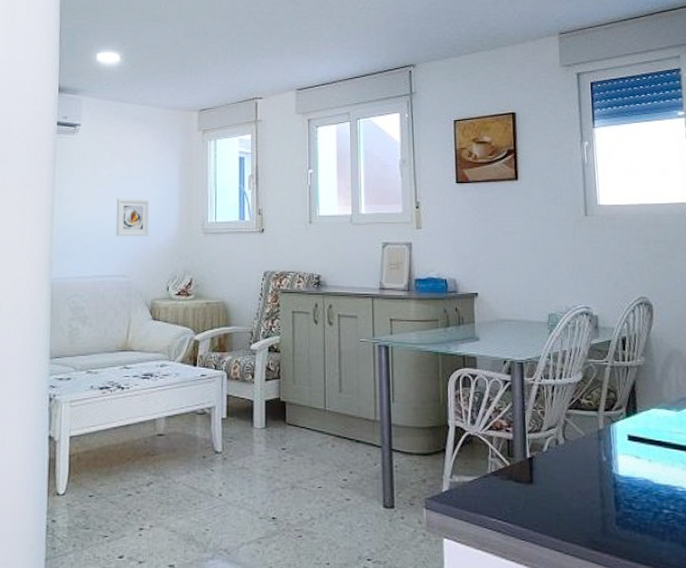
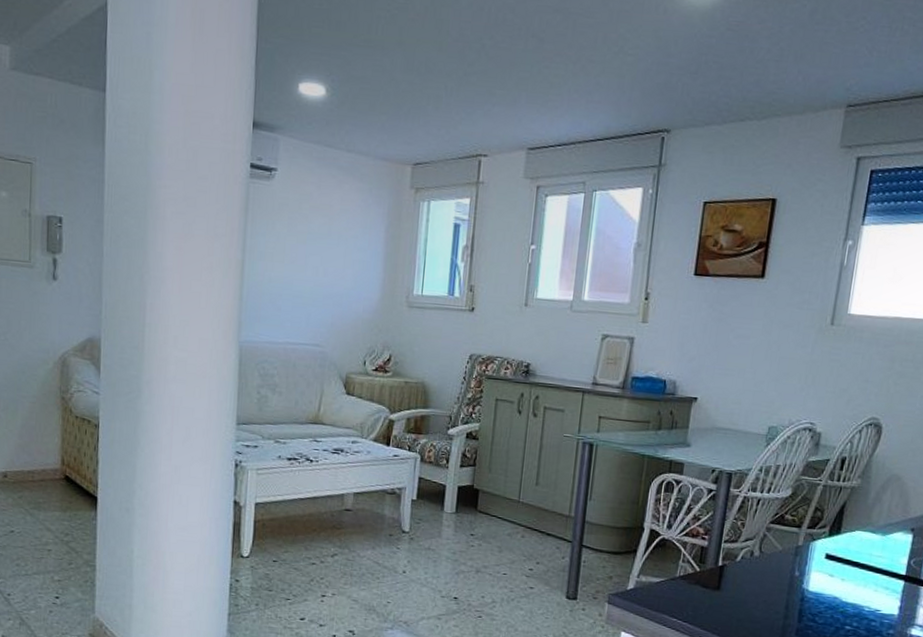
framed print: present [115,198,150,237] -> none [311,258,351,305]

